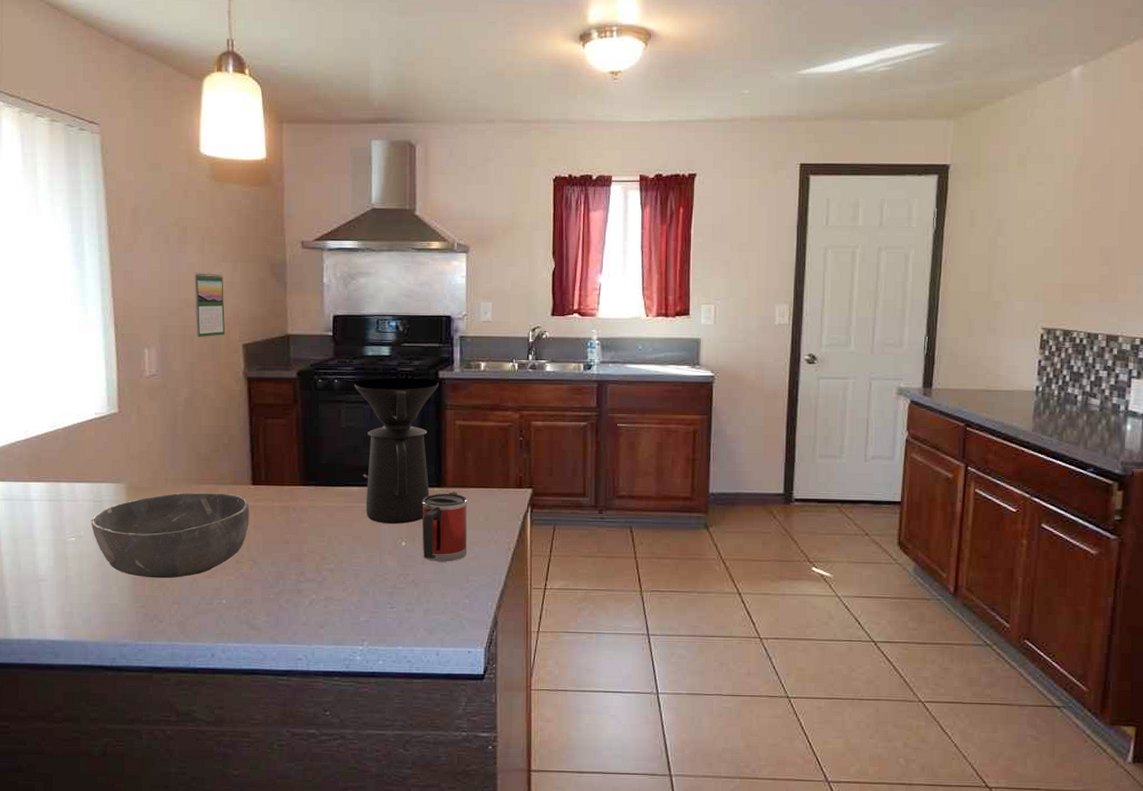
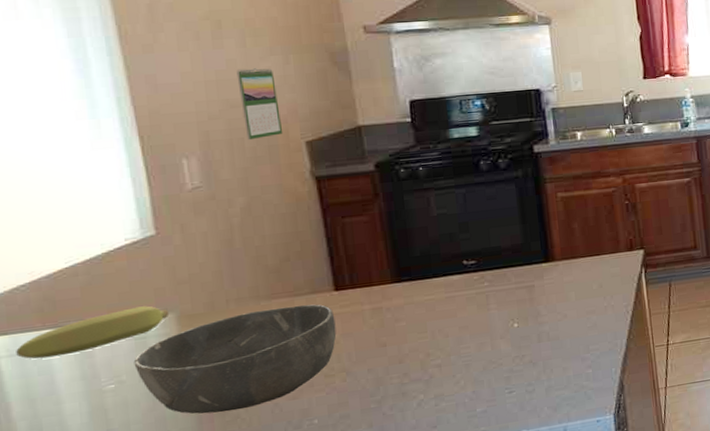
banana: none [9,474,121,506] -> present [16,306,170,359]
coffee maker: present [354,377,439,524] -> none [441,154,538,309]
mug: present [421,492,468,562] -> none [530,264,585,338]

